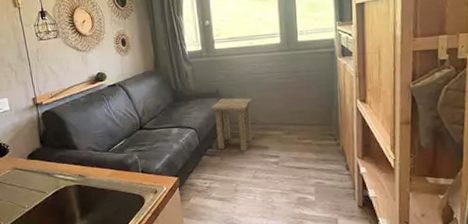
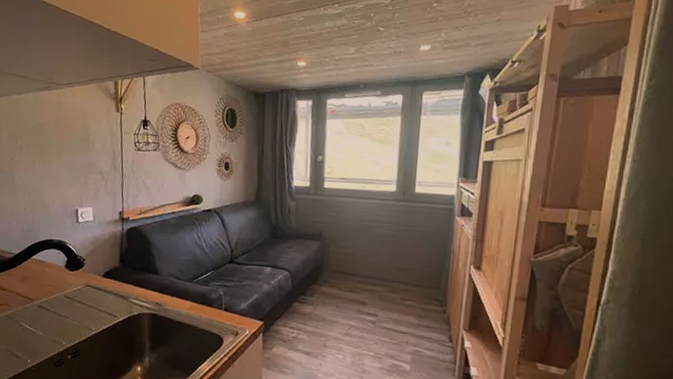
side table: present [210,98,252,151] -> none [310,242,356,304]

